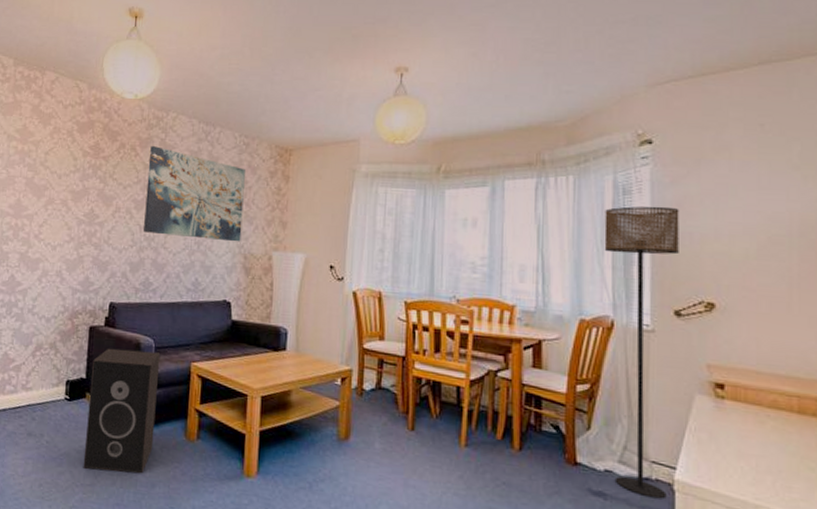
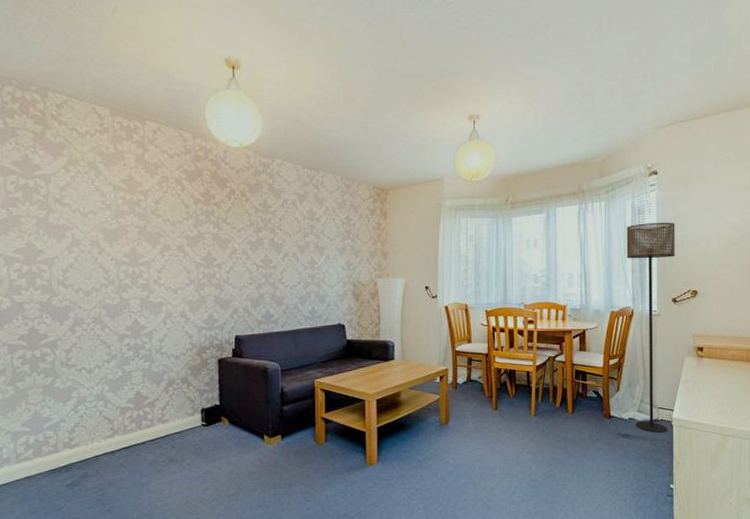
speaker: present [83,348,161,474] -> none [224,374,288,481]
wall art: present [144,145,245,242] -> none [259,190,350,273]

